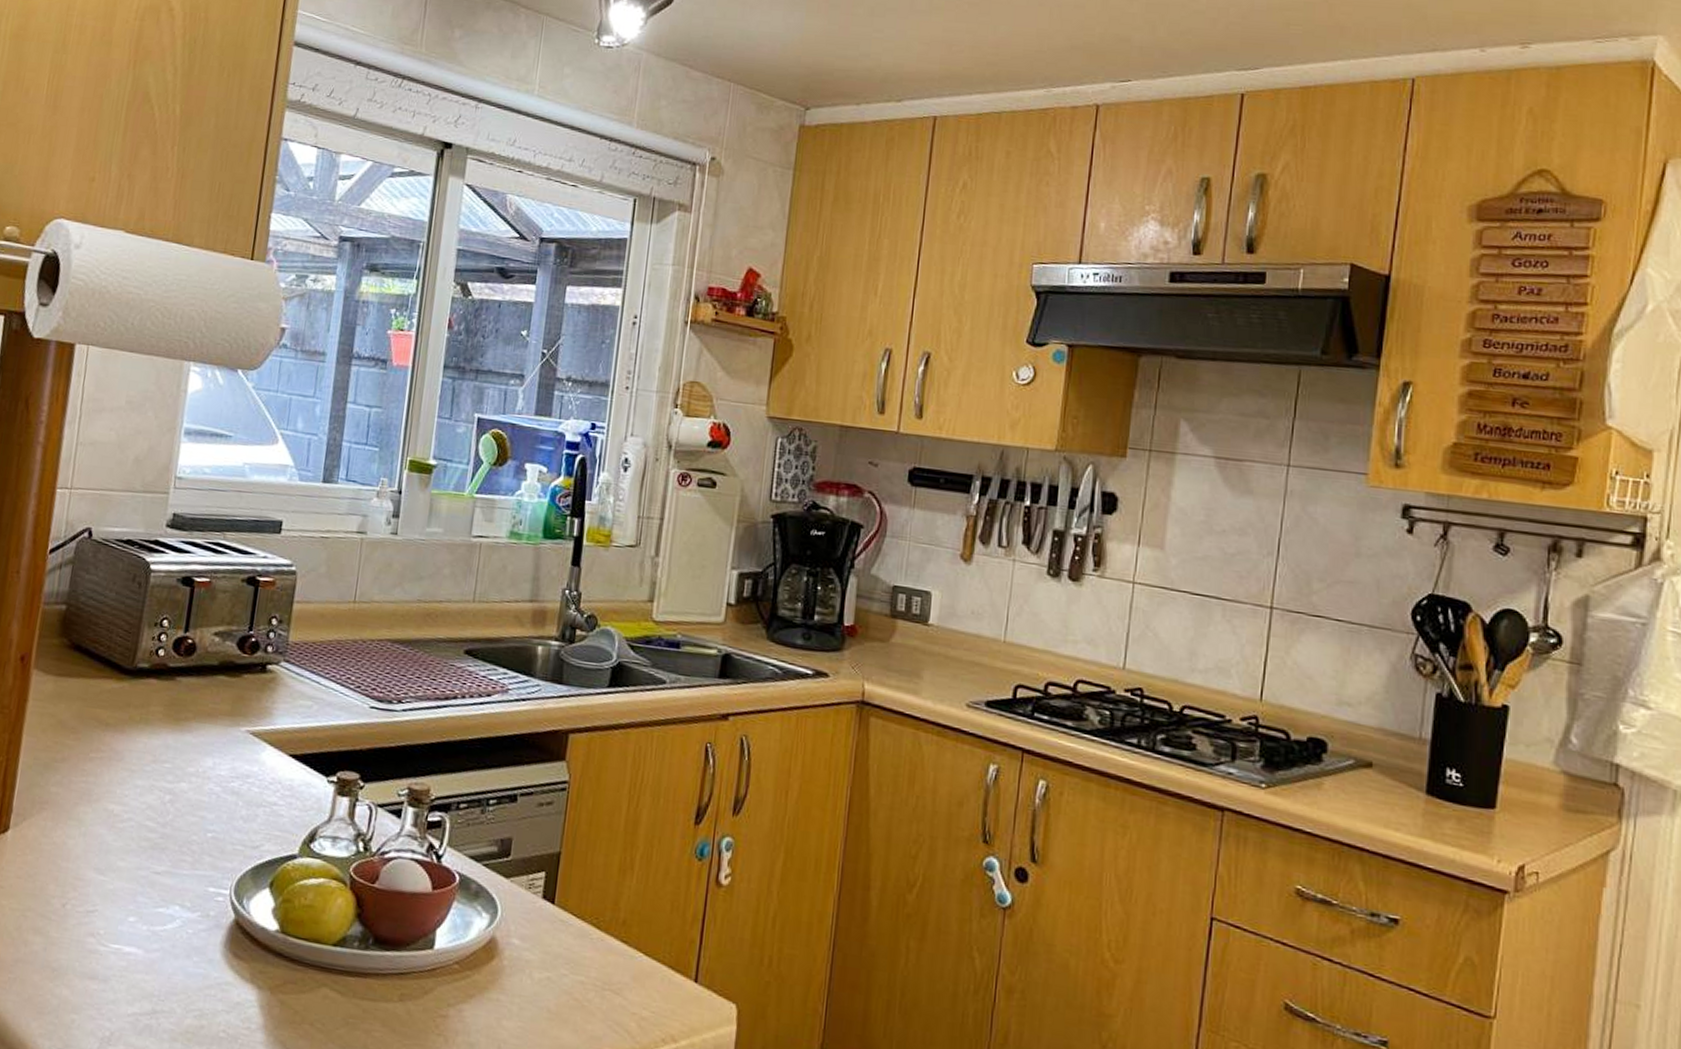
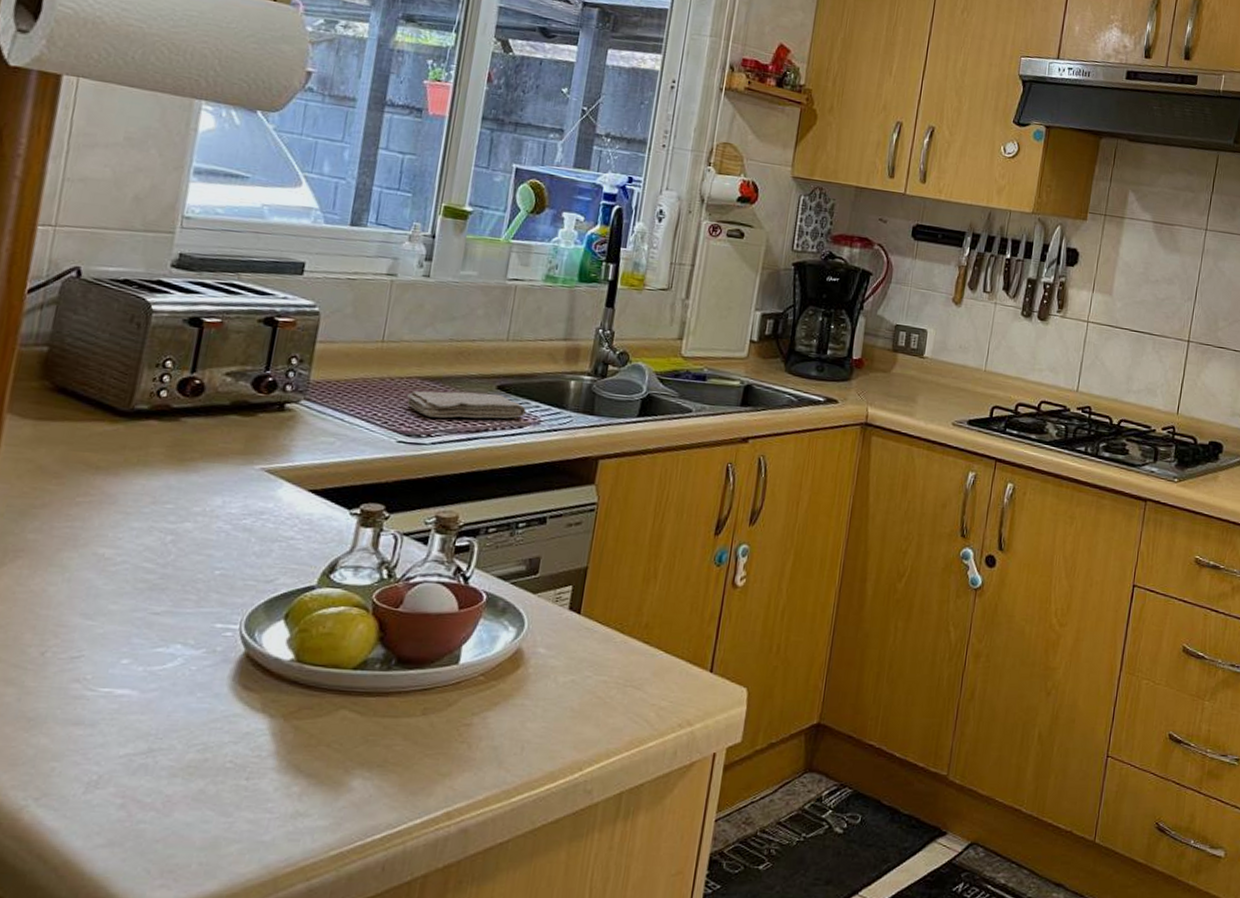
washcloth: none [379,653,494,686] -> present [407,390,526,419]

